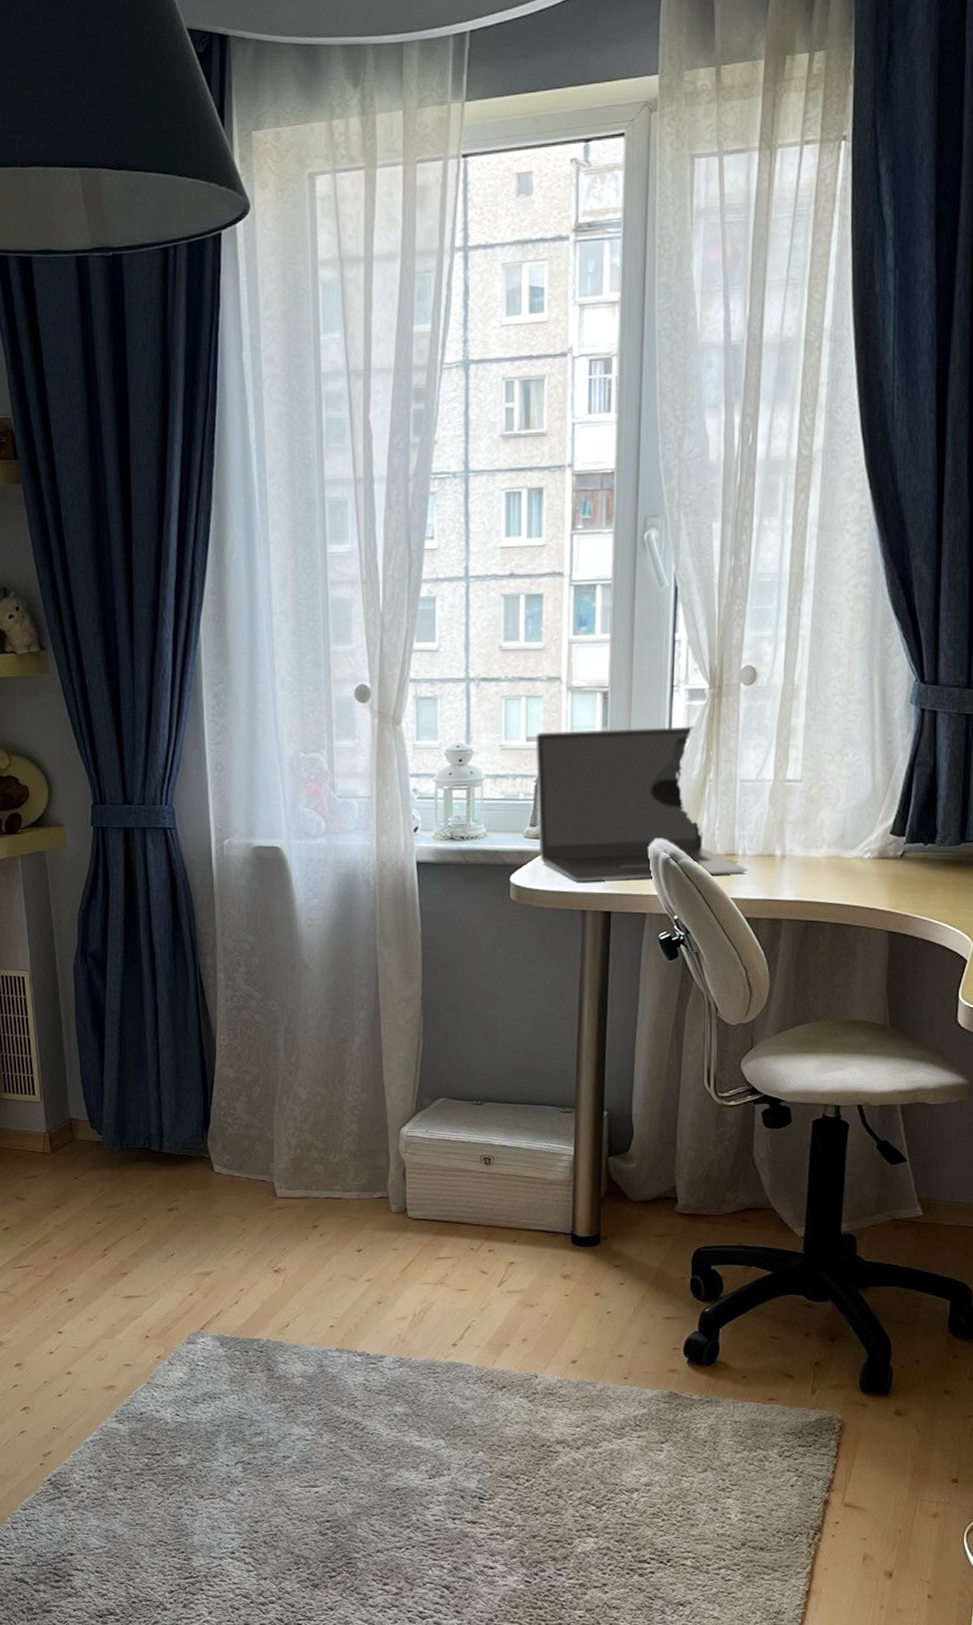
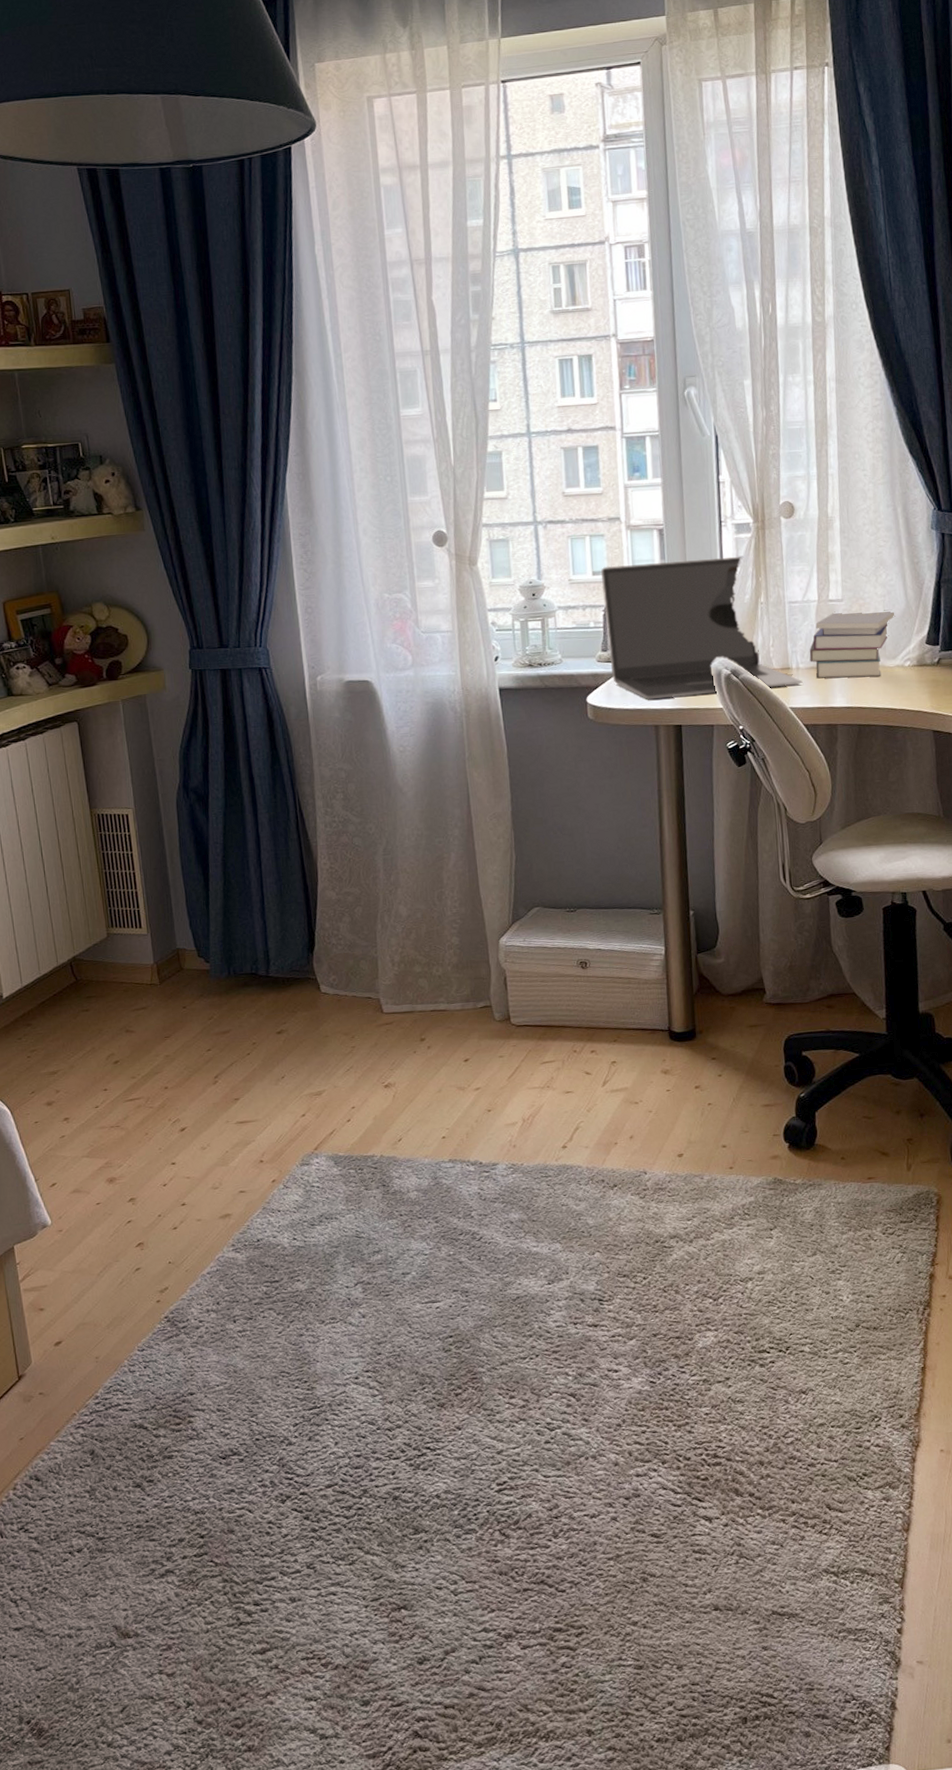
books: none [758,793,859,869] -> present [809,609,895,679]

